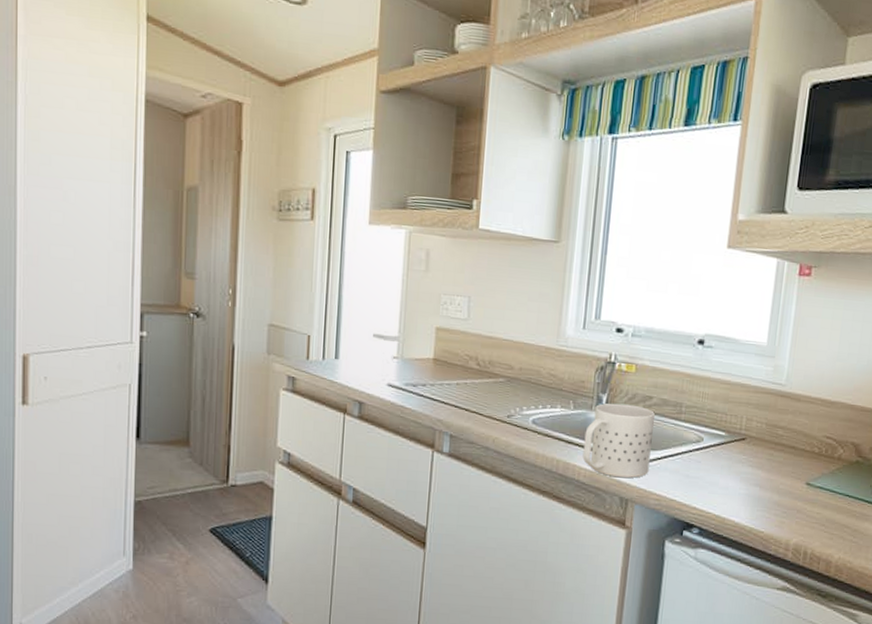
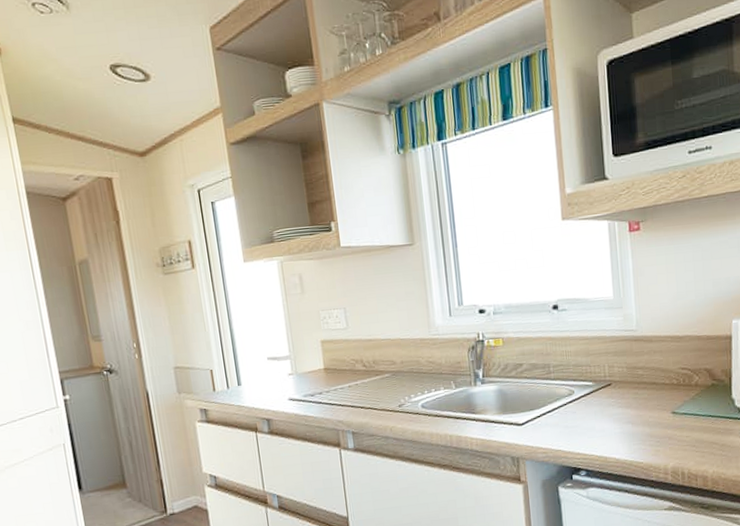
mug: present [582,403,655,478] -> none [469,374,532,441]

